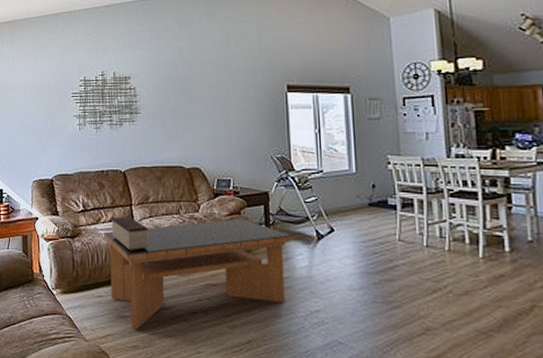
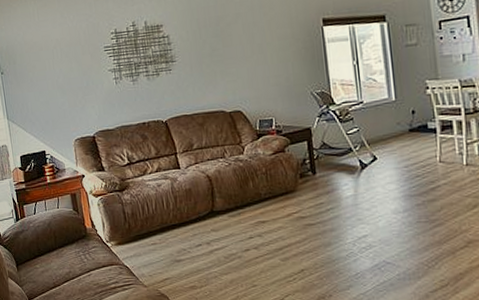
coffee table: present [104,219,292,330] -> none [152,156,336,272]
decorative box: present [112,216,149,251] -> none [159,164,197,198]

